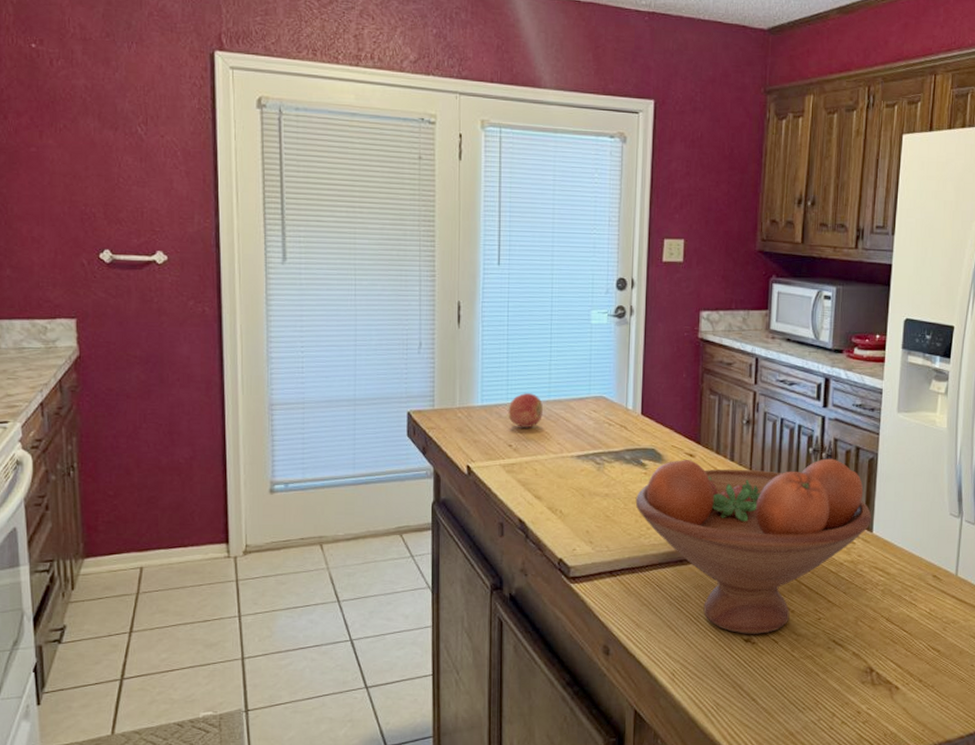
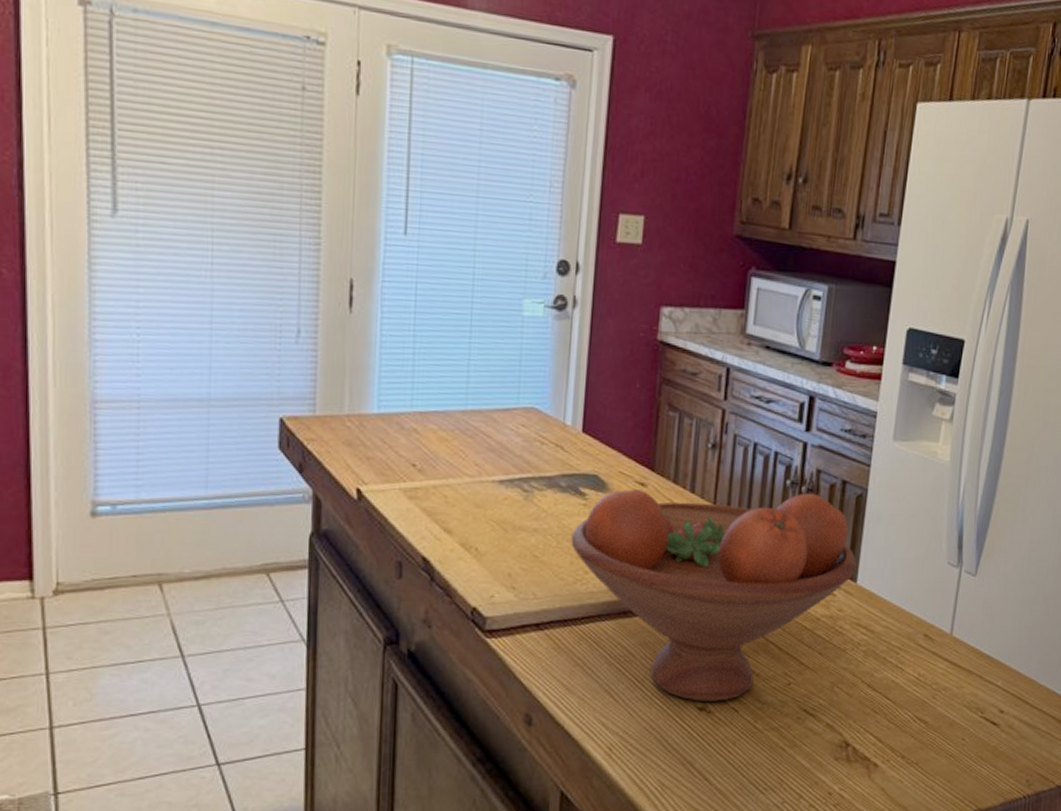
apple: present [508,393,543,427] -> none [412,400,458,443]

